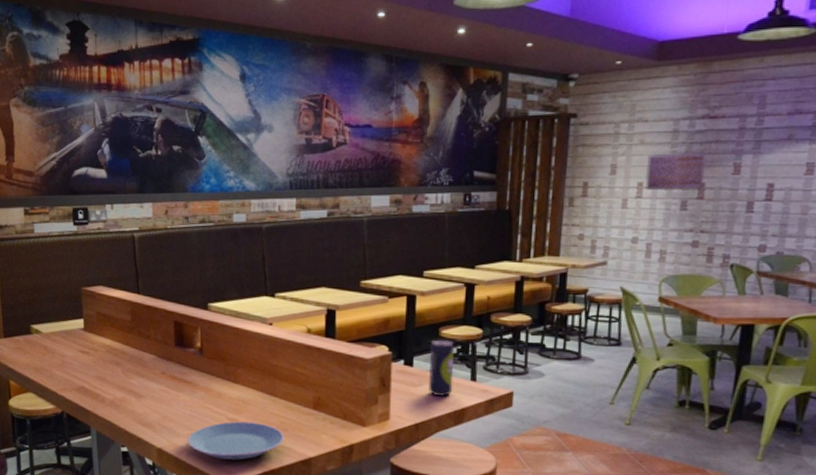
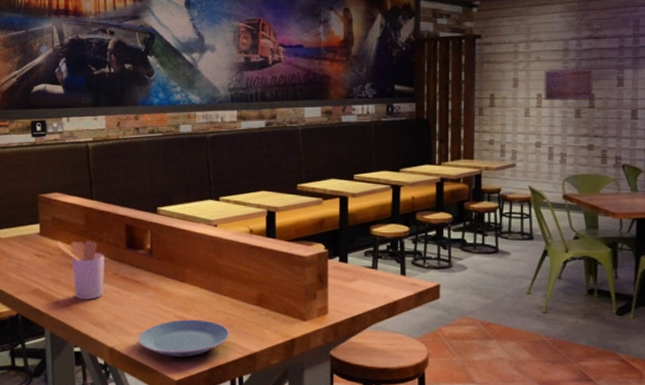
utensil holder: none [101,337,153,399] -> present [56,241,105,300]
beverage can: present [429,339,454,396] -> none [362,237,385,290]

